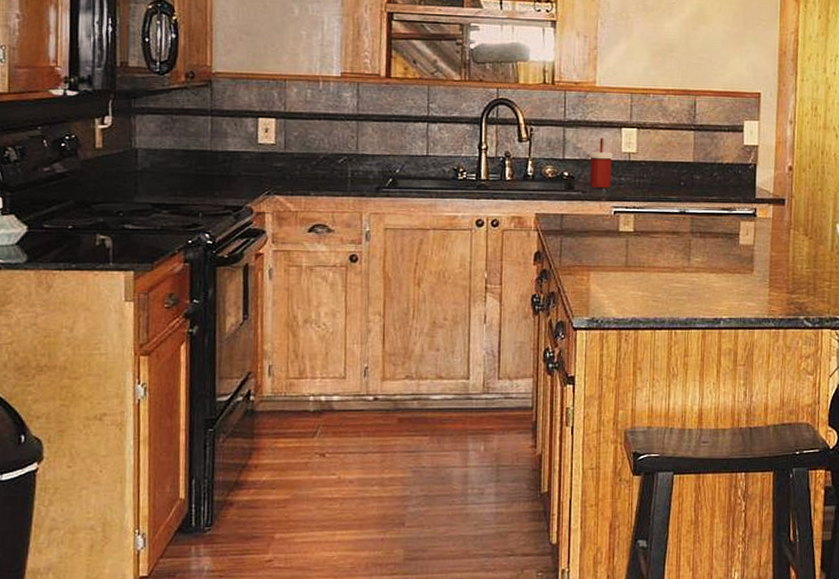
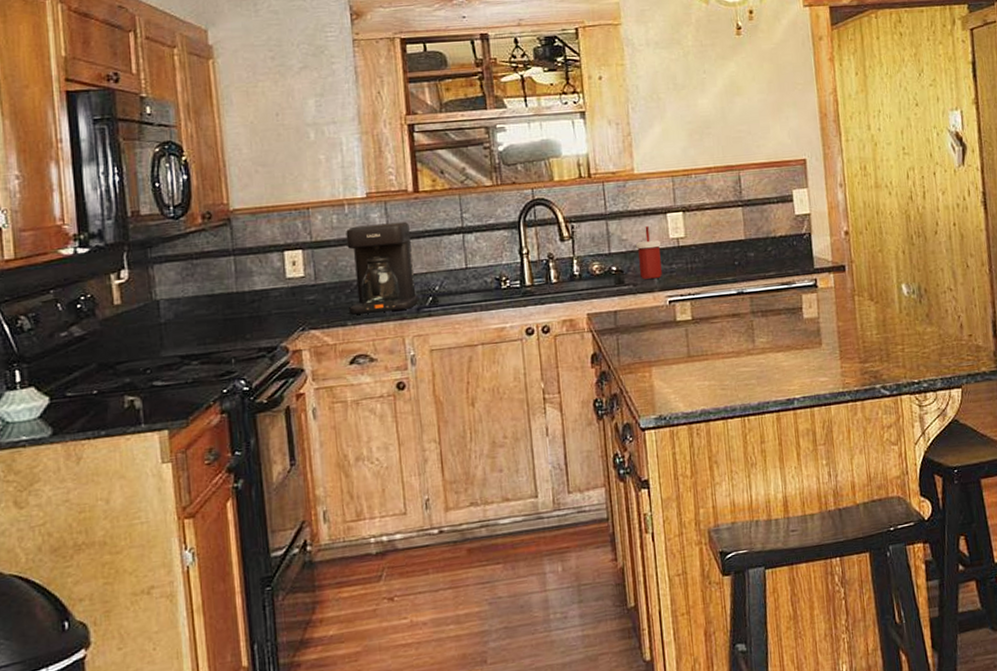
coffee maker: none [313,102,379,188] -> present [346,221,418,315]

